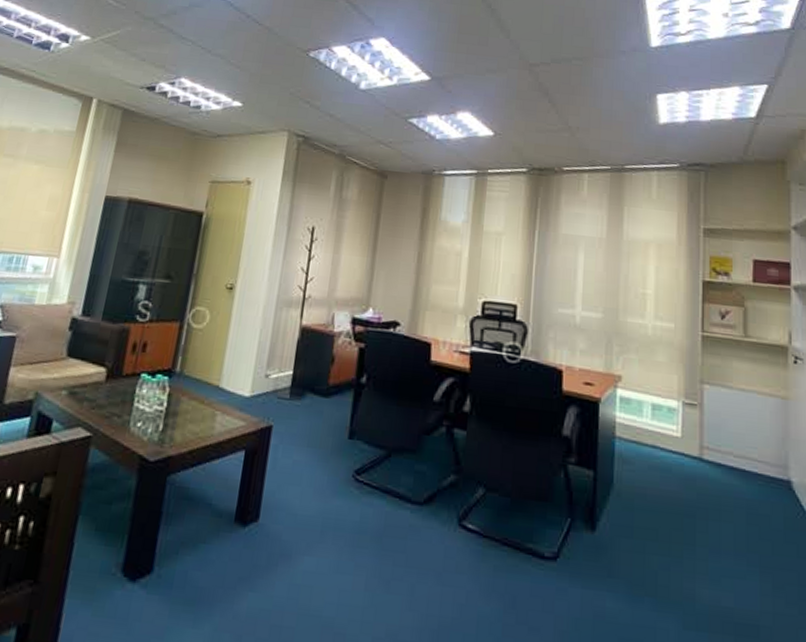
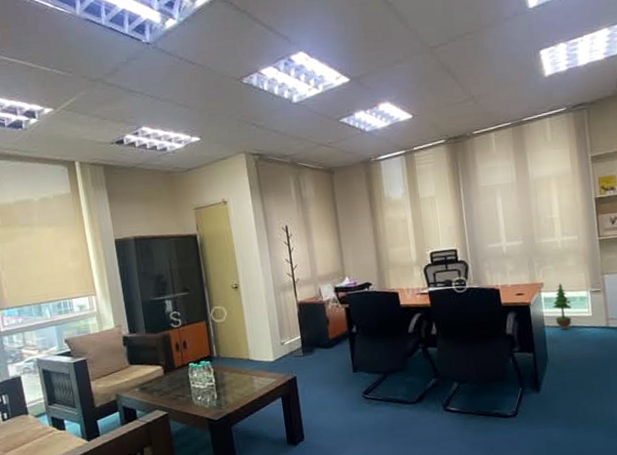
potted tree: none [629,381,655,449] -> present [552,283,572,330]

